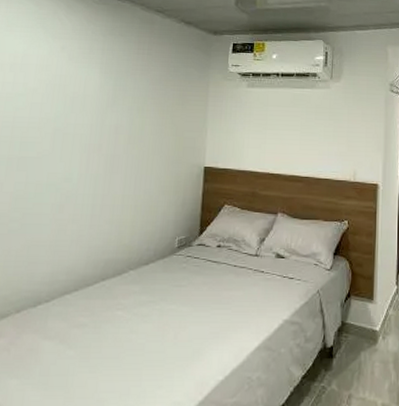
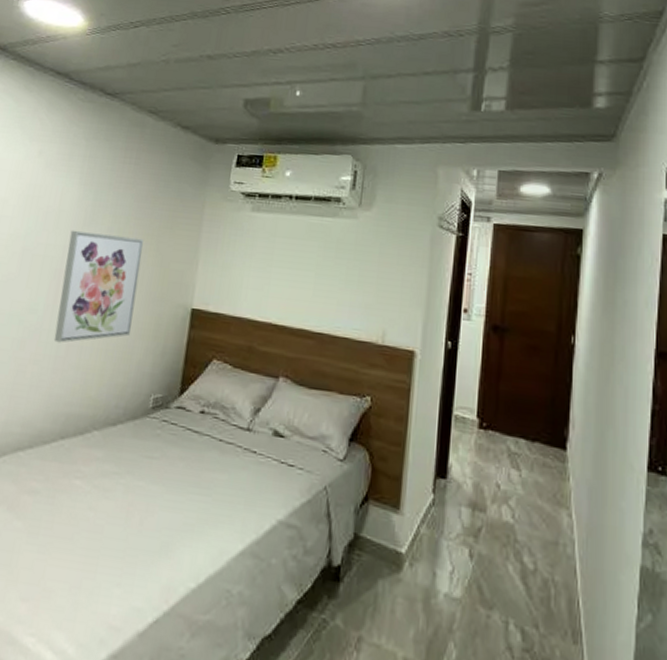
wall art: none [88,111,161,204] -> present [53,230,144,343]

